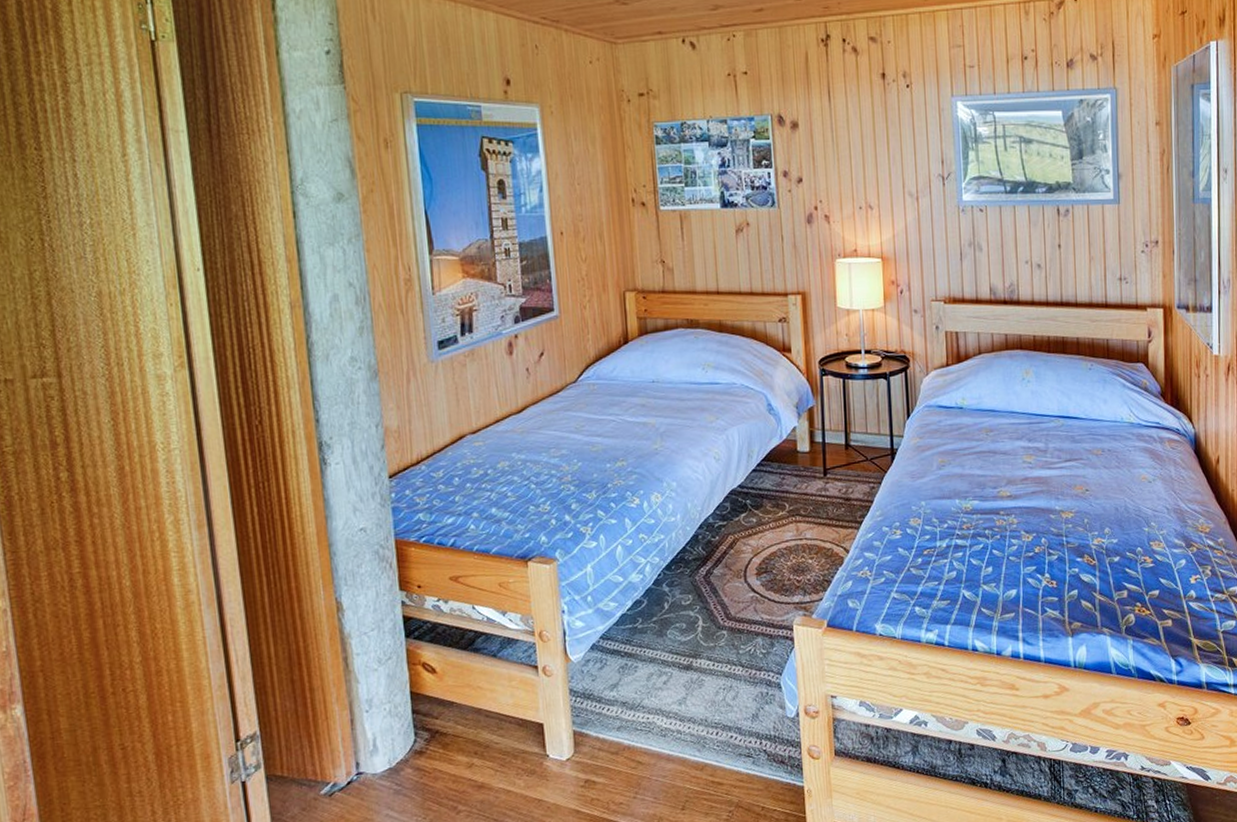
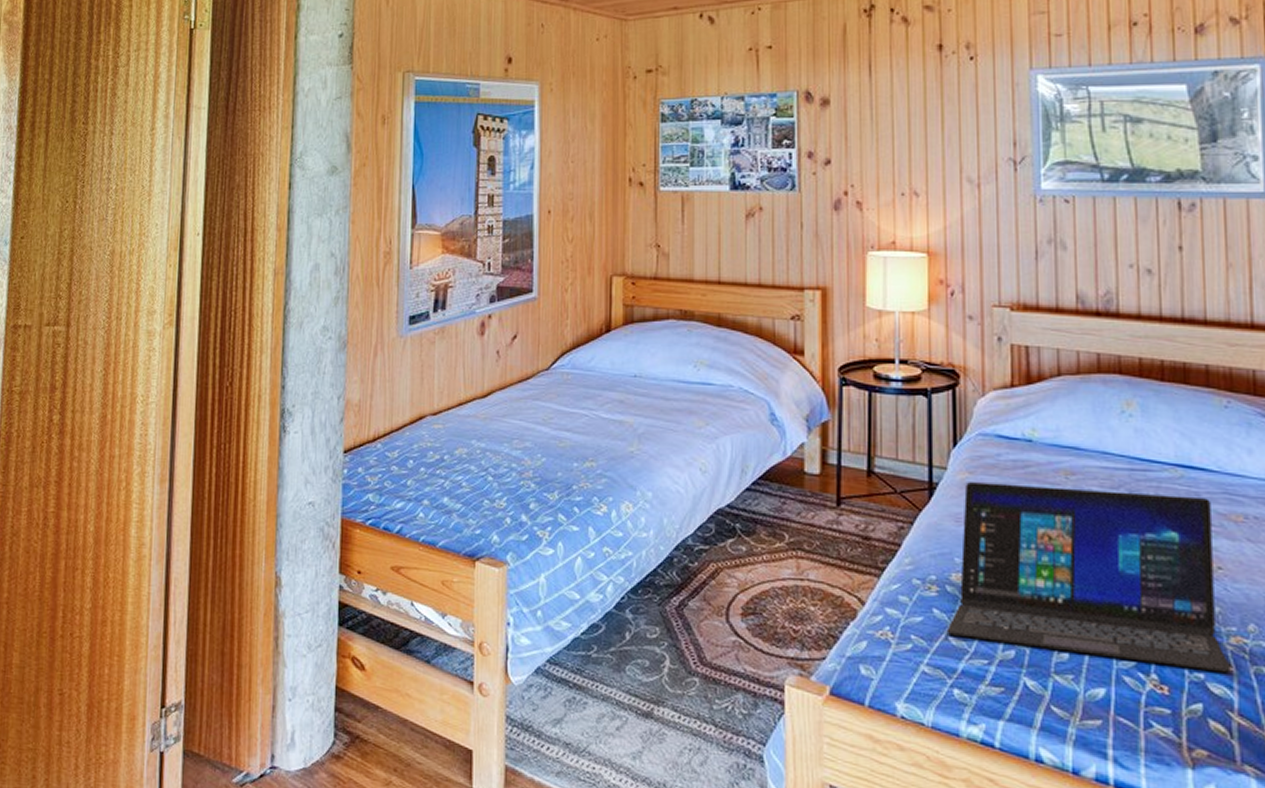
laptop: none [908,439,1095,567] -> present [946,482,1231,673]

